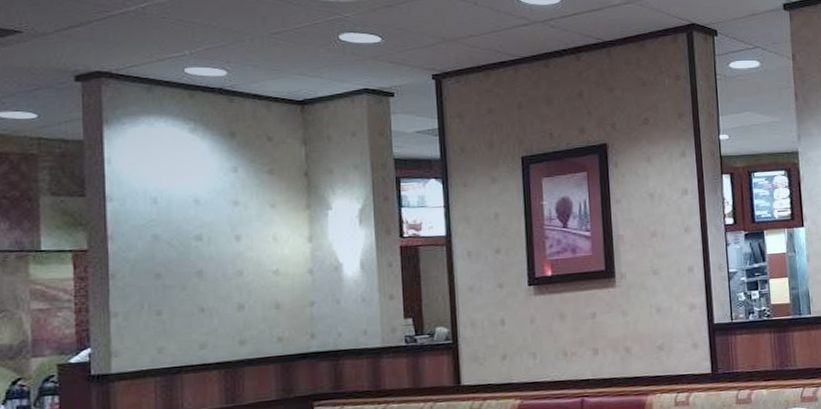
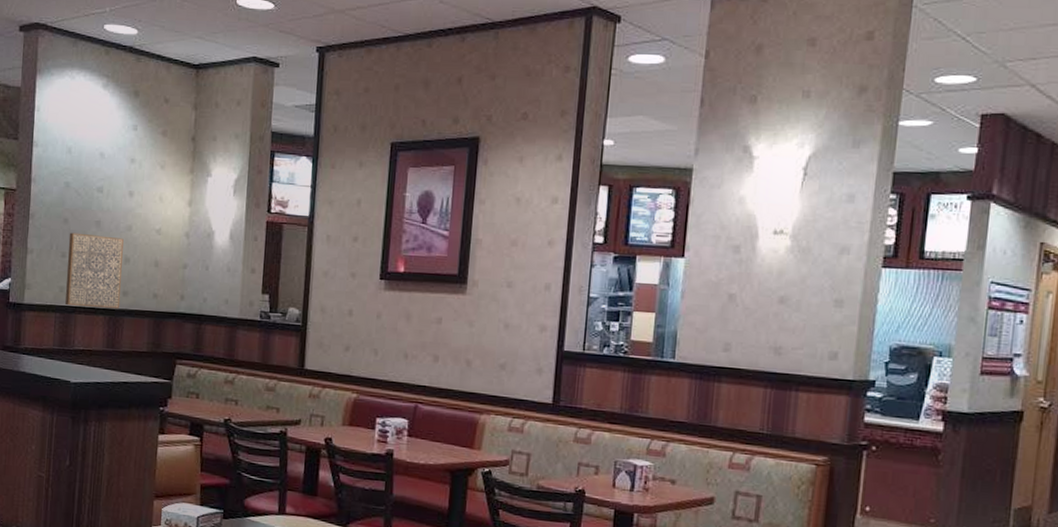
wall art: none [163,285,236,367] -> present [65,232,124,308]

